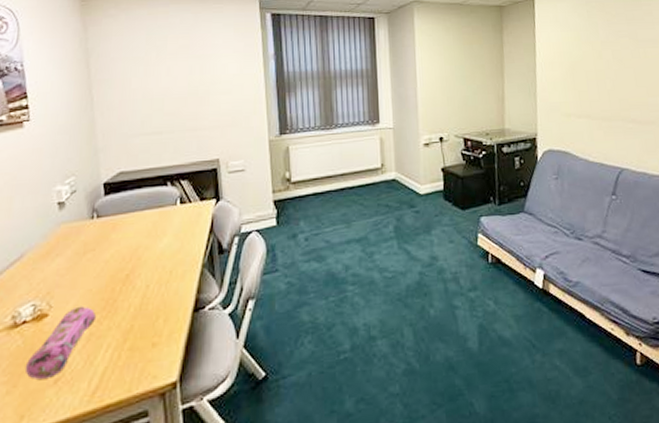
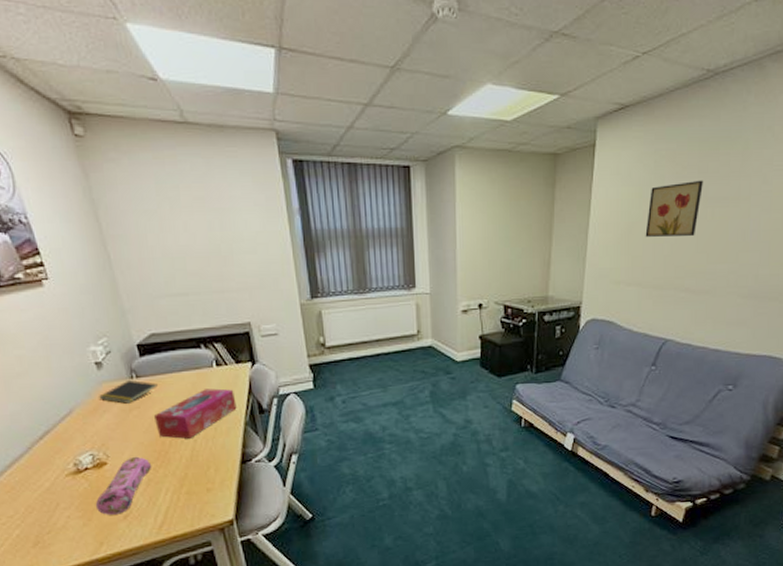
notepad: none [55,221,117,246] -> present [99,380,158,404]
tissue box: none [107,227,196,284] -> present [153,388,237,439]
wall art: none [587,25,633,74] -> present [645,180,703,237]

